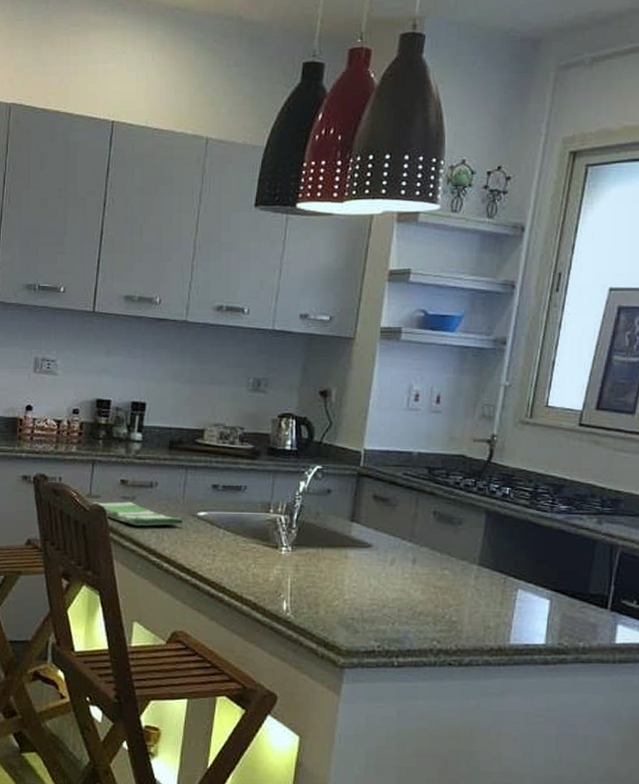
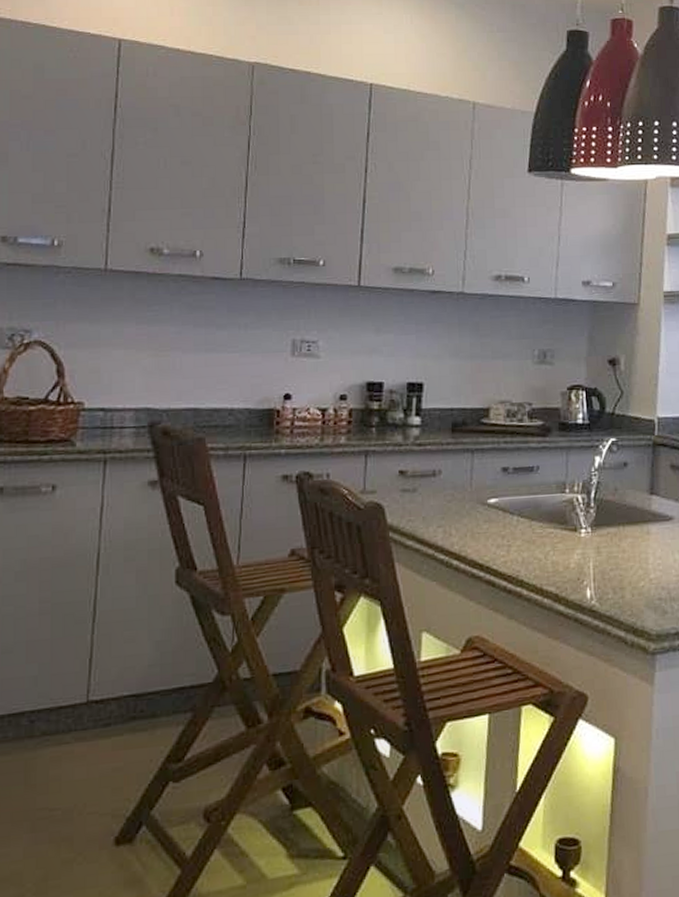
dish towel: present [94,501,184,526] -> none [369,494,473,521]

